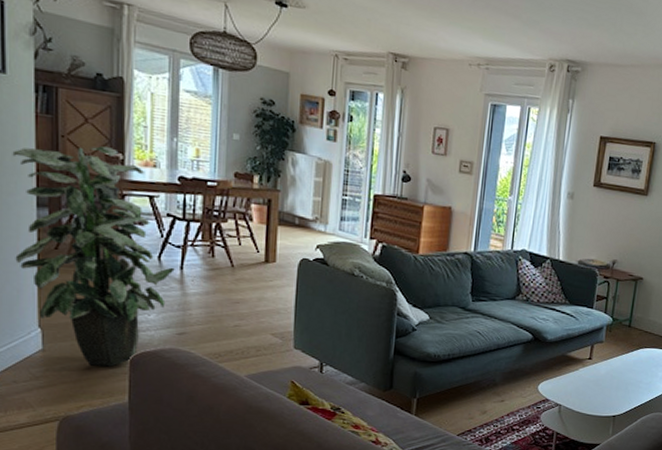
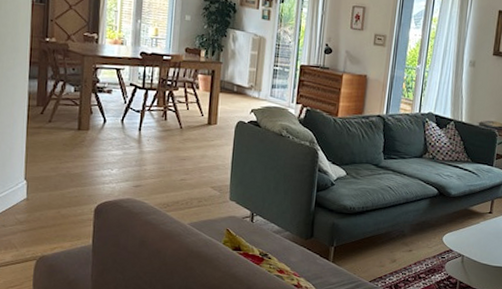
indoor plant: present [12,146,175,367] -> none [10,28,134,214]

